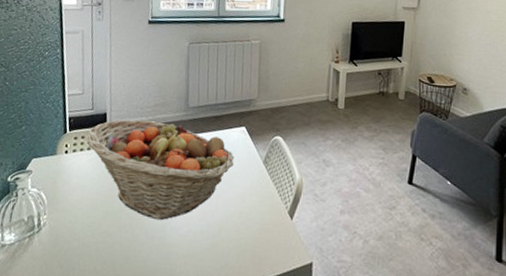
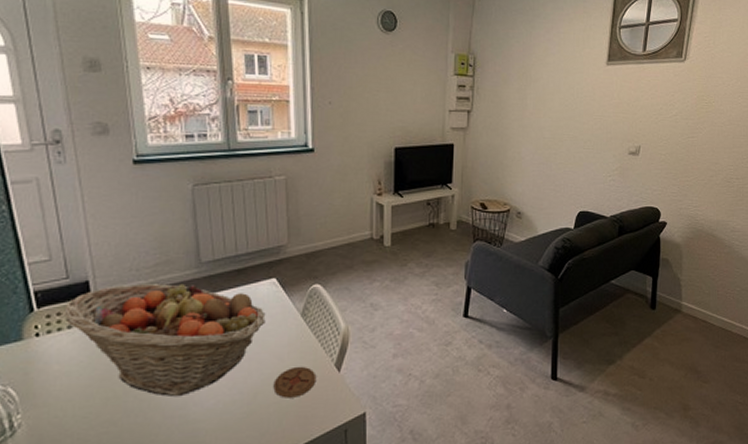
coaster: none [235,208,272,238] -> present [273,366,317,398]

